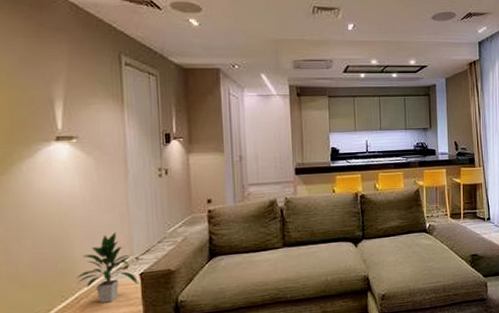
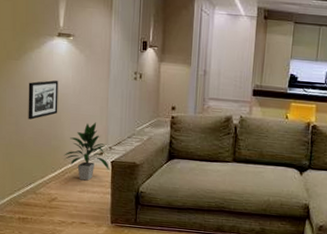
picture frame: none [20,191,64,244] -> present [28,80,59,120]

